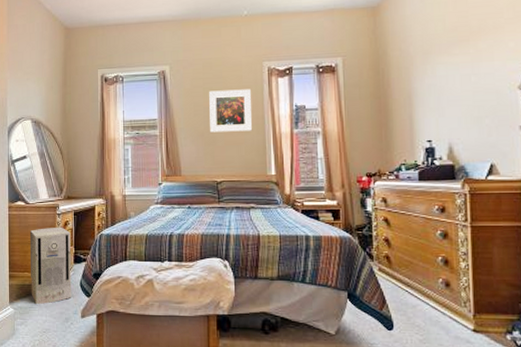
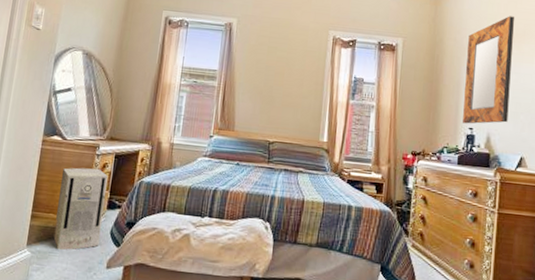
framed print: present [209,89,253,133] -> none [269,50,315,96]
home mirror: none [415,13,471,137] -> present [463,16,514,124]

